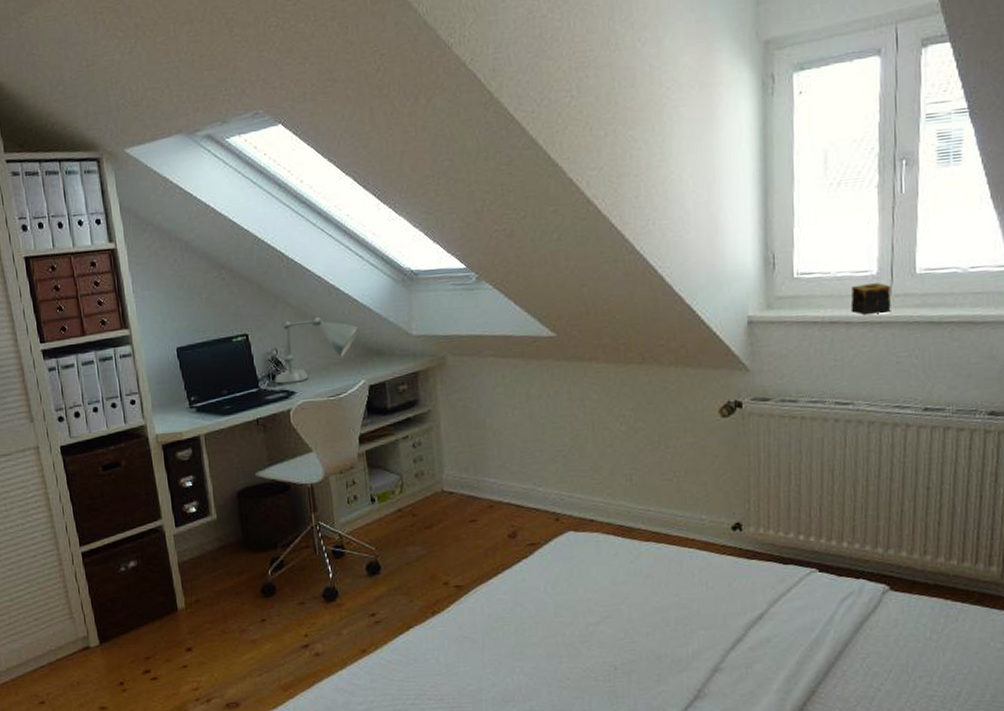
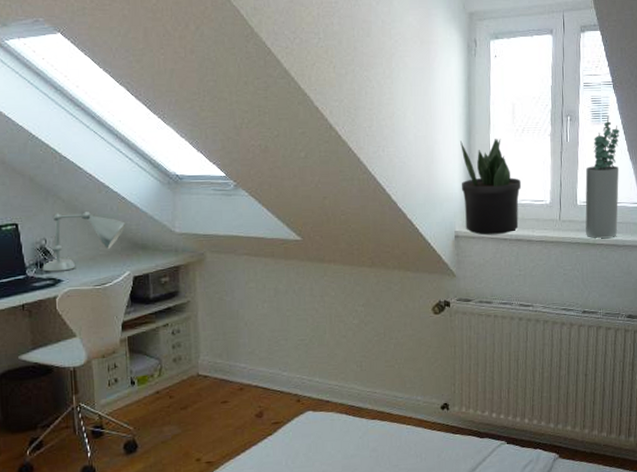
planter: none [754,197,836,320] -> present [460,139,521,236]
candle: present [850,283,891,316] -> none [531,210,560,236]
vase: none [927,153,979,316] -> present [585,115,620,239]

